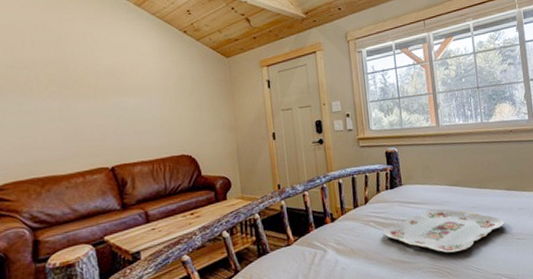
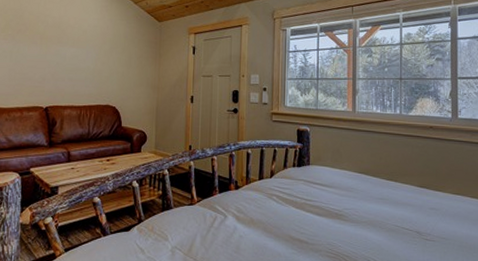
serving tray: present [383,209,505,253] -> none [285,193,413,241]

